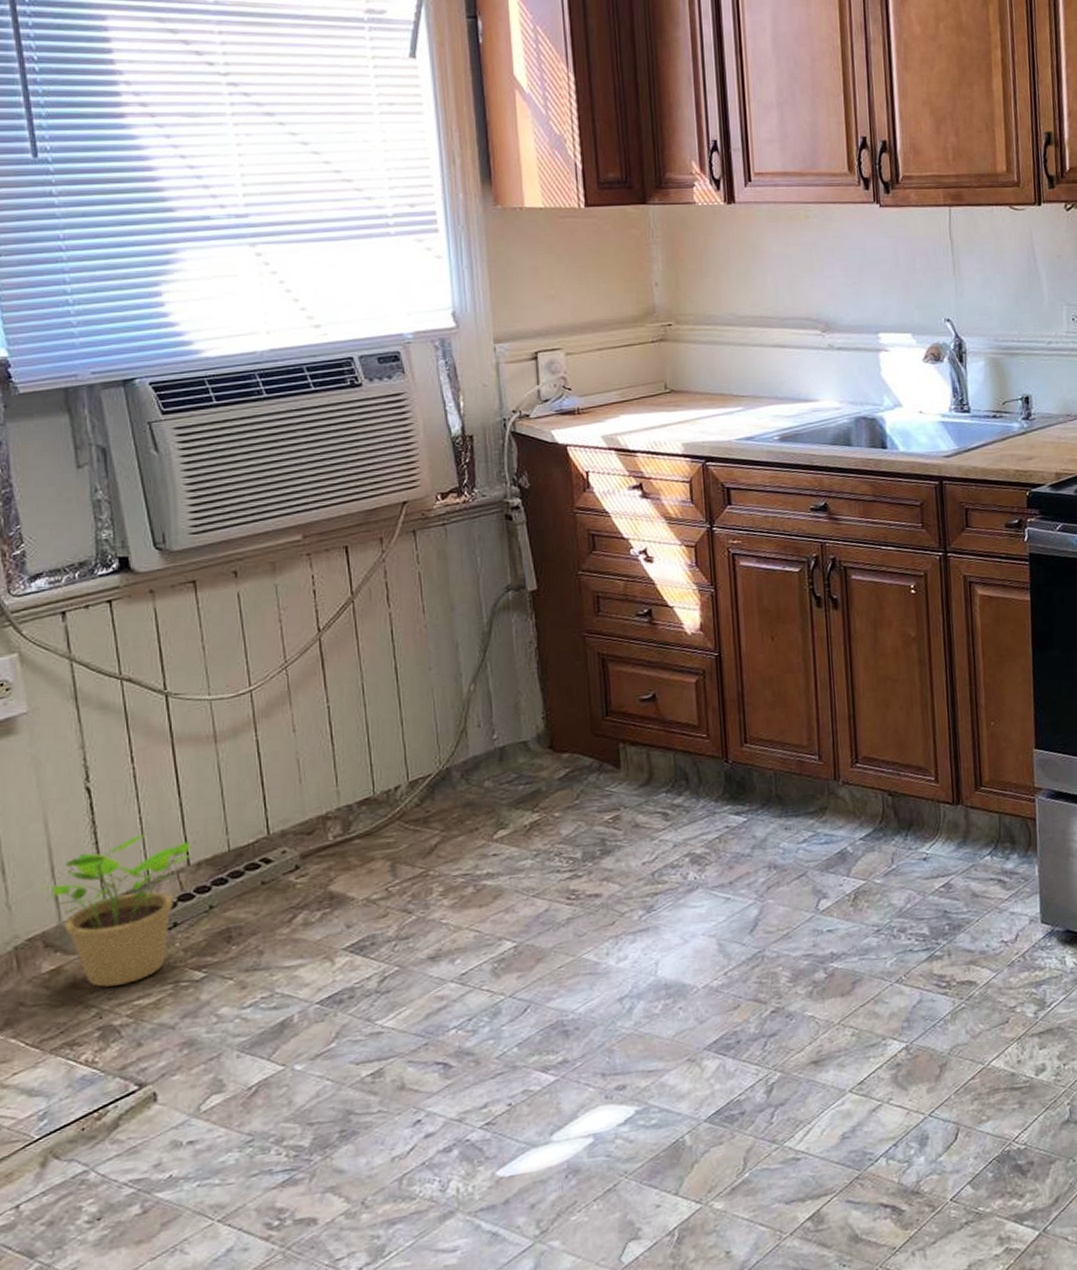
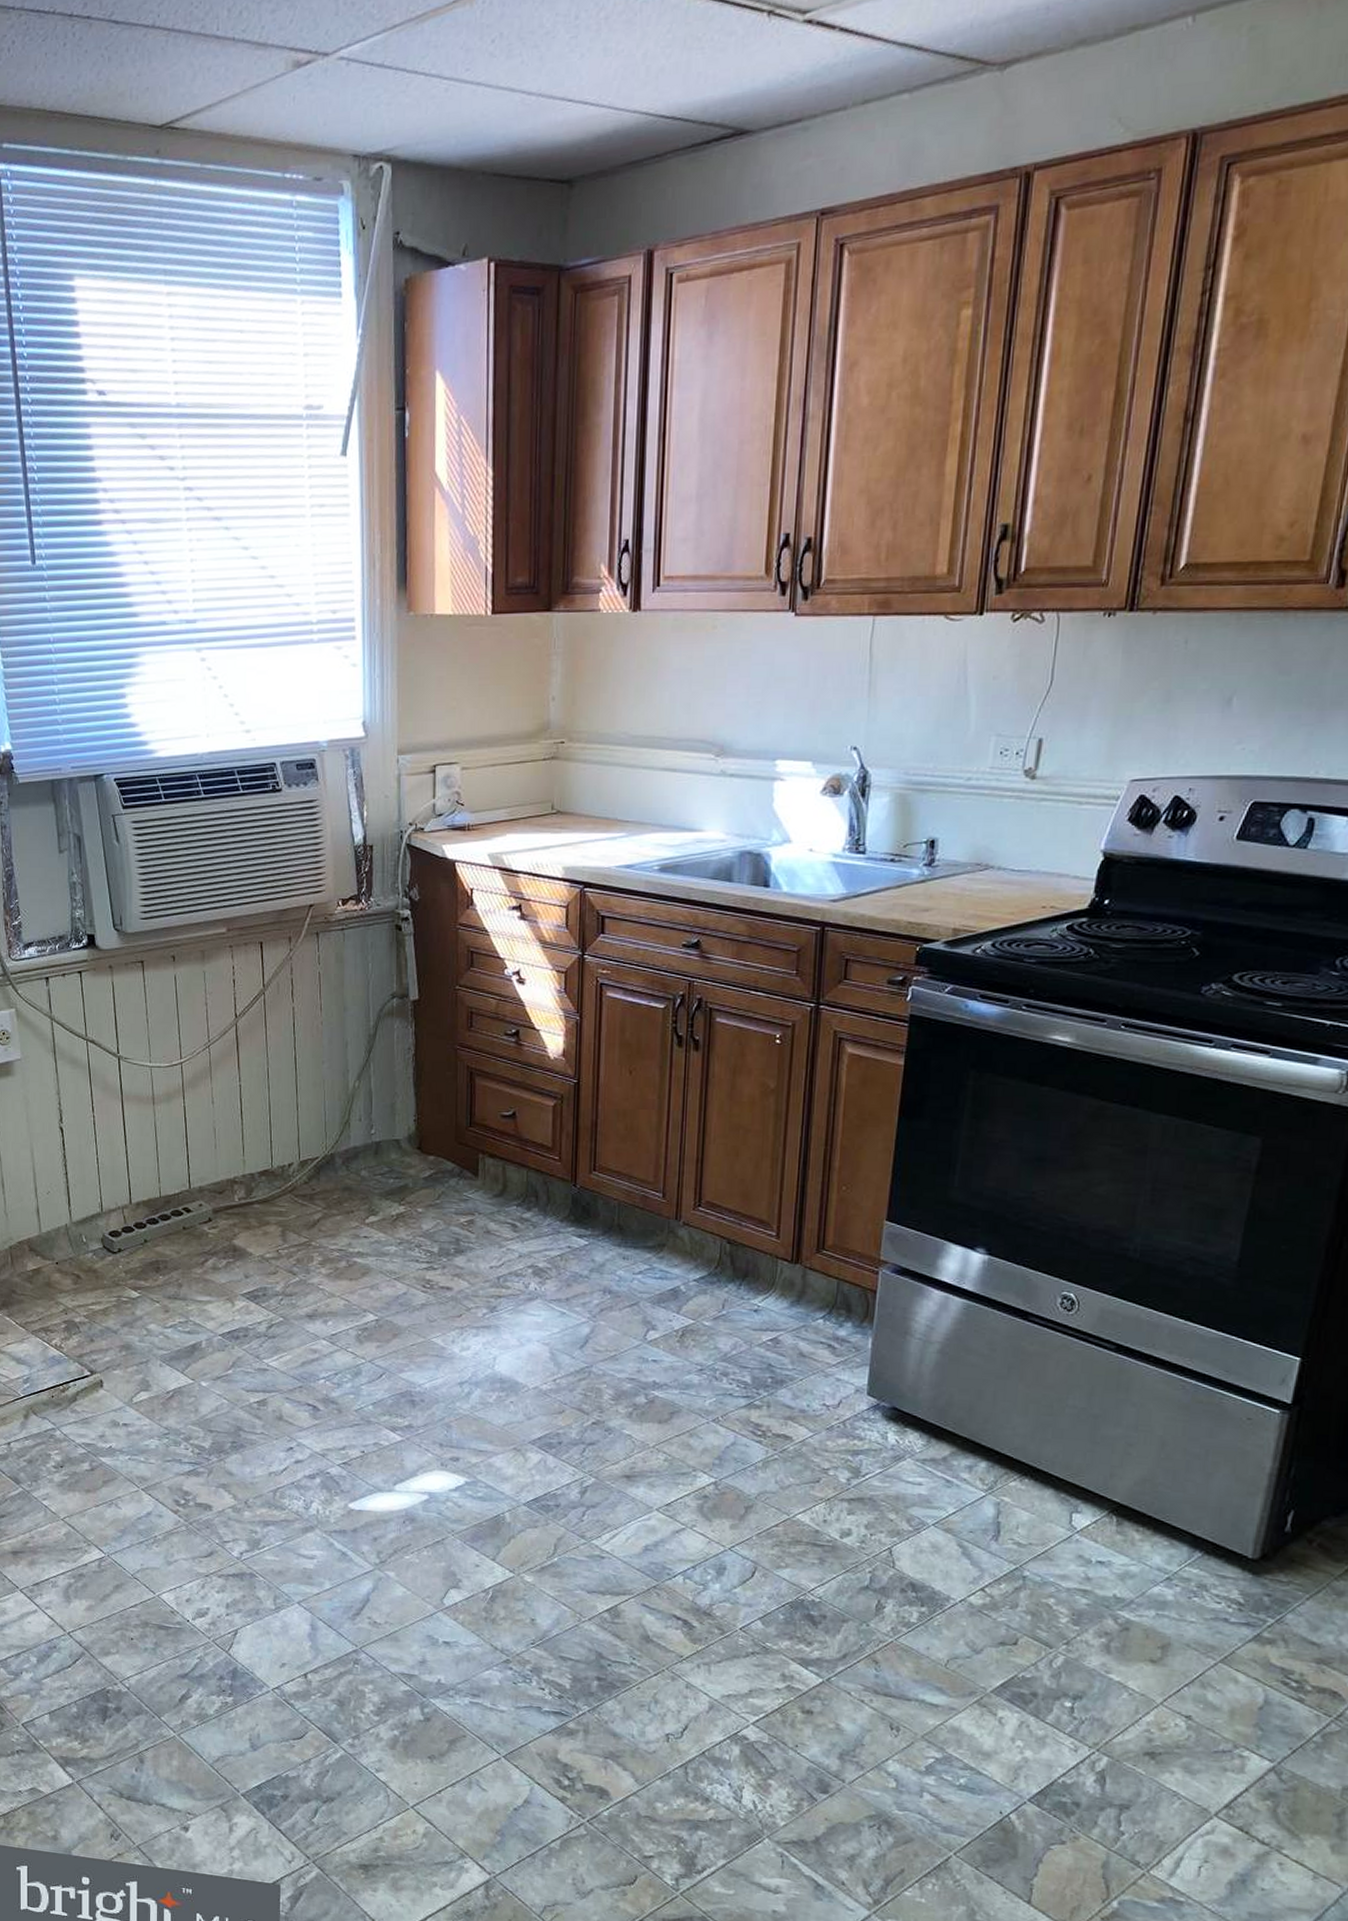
potted plant: present [41,834,192,987] -> none [28,1172,133,1291]

